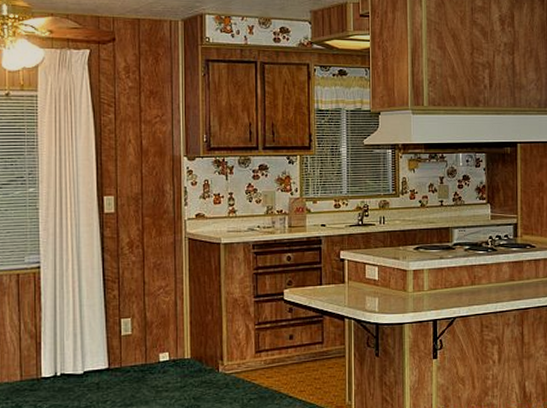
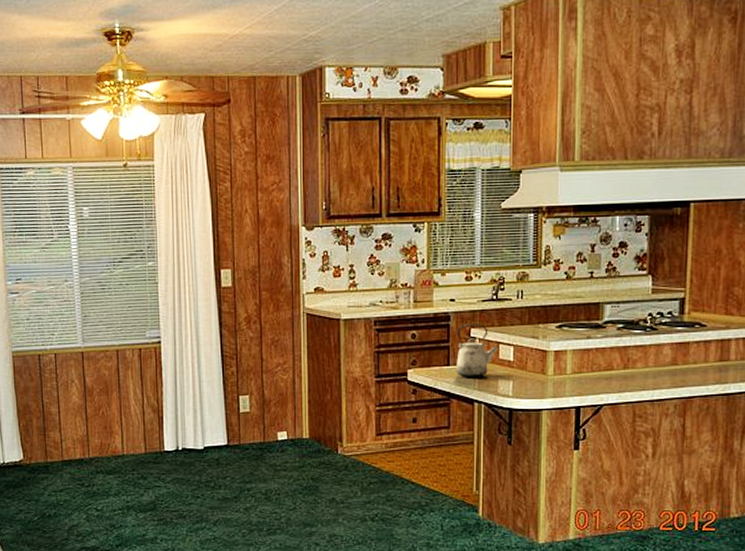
kettle: none [328,247,366,295] -> present [456,324,499,377]

